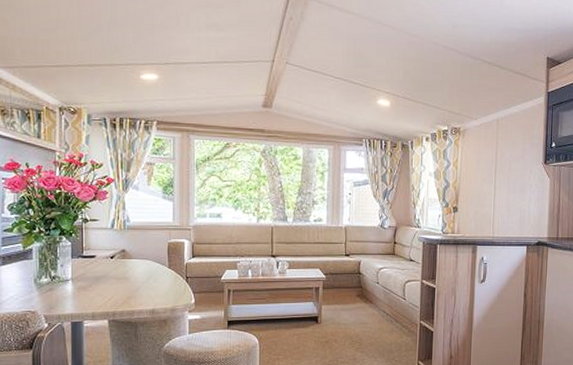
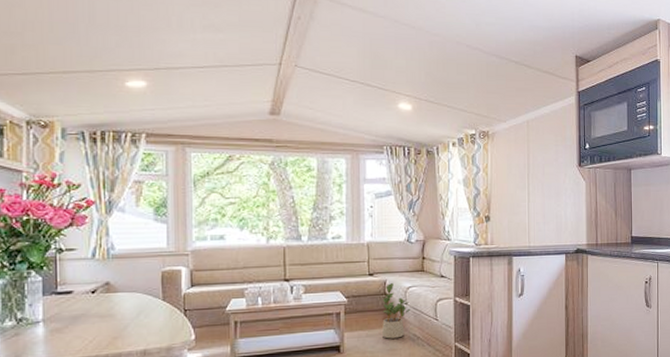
potted plant: none [356,263,382,313] -> present [382,282,411,339]

